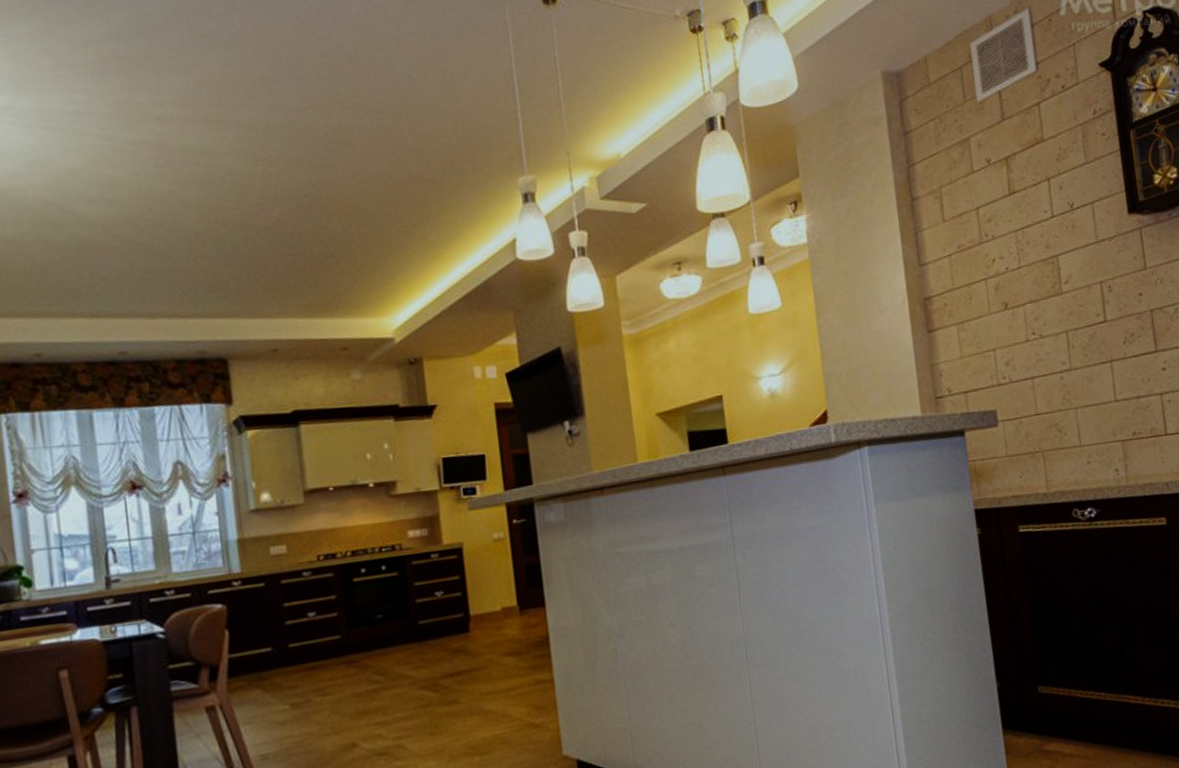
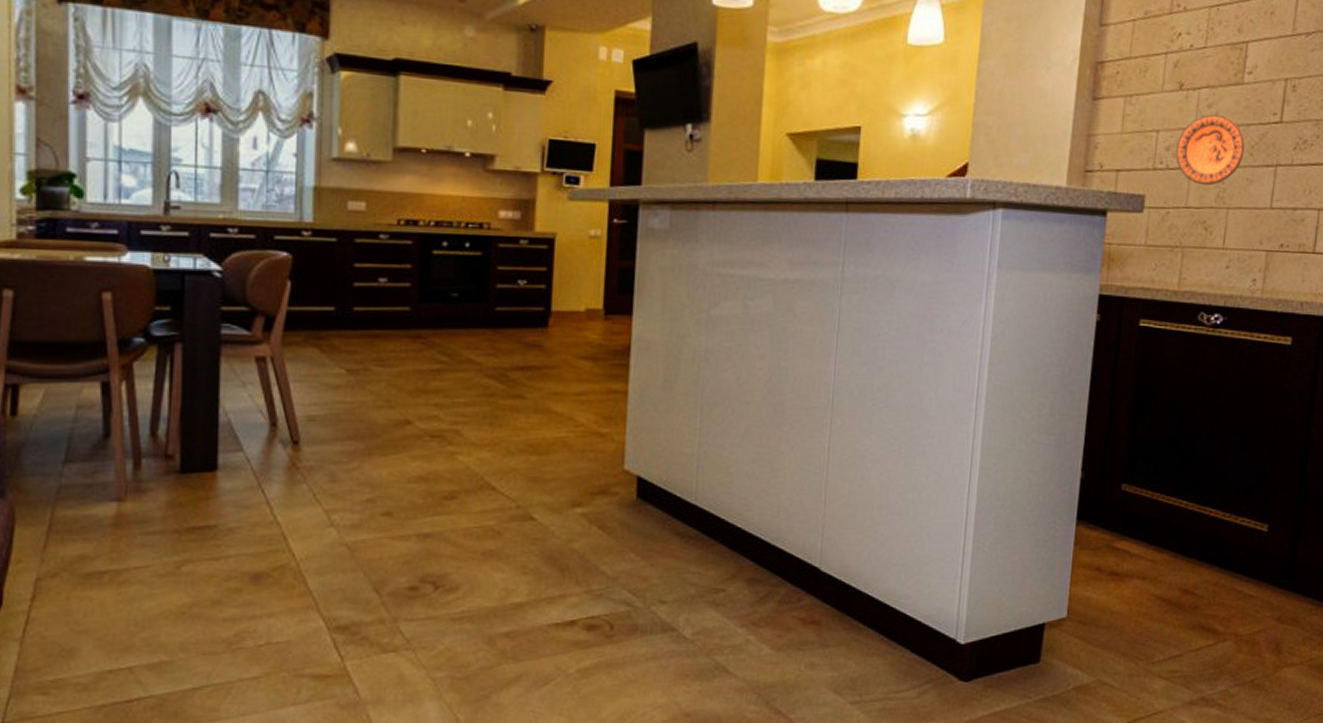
decorative plate: none [1014,325,1080,392] -> present [1175,114,1246,186]

